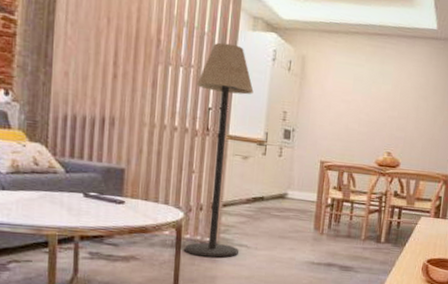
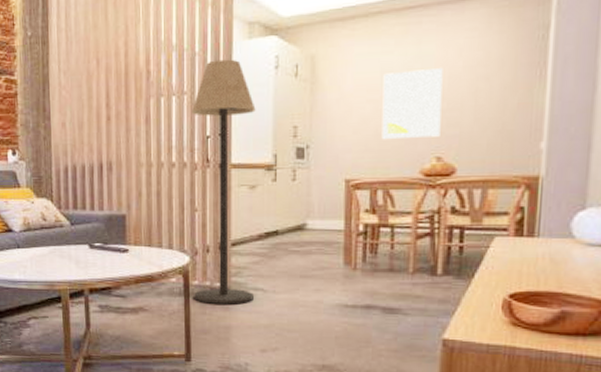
wall art: none [350,81,397,137] -> present [381,67,443,140]

